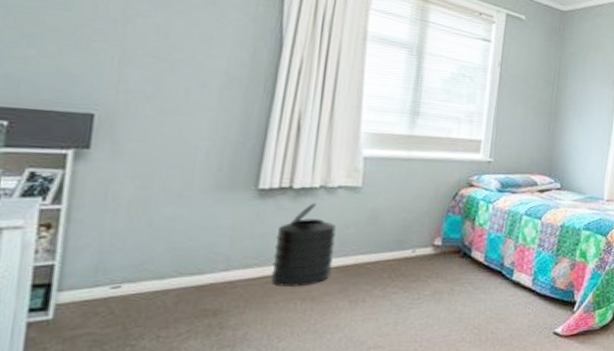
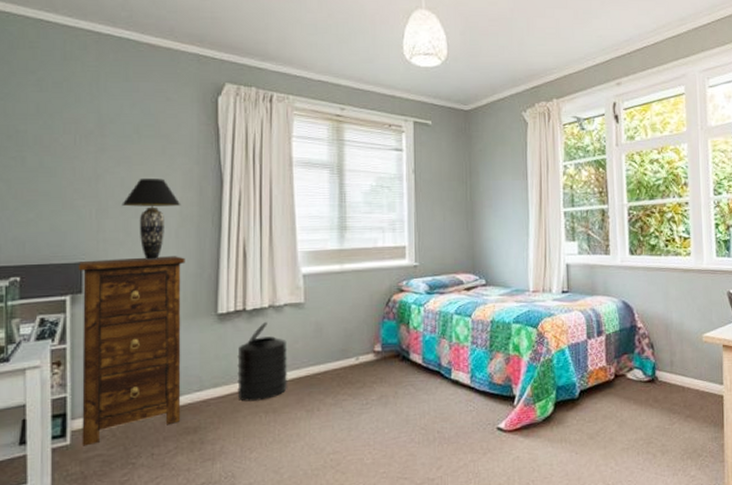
cabinet: none [68,112,227,323] -> present [77,256,185,446]
table lamp: none [153,29,229,121] -> present [122,179,181,260]

